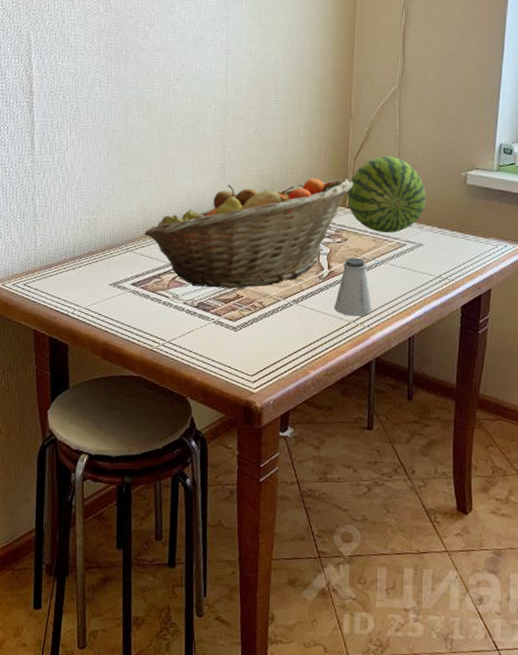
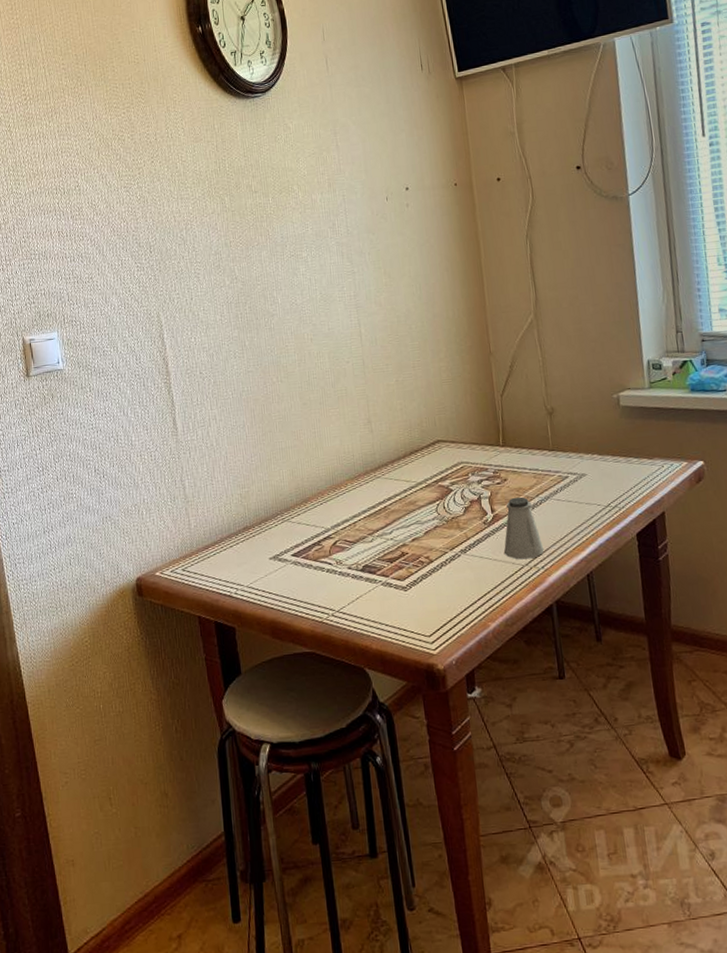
fruit basket: present [144,178,353,289] -> none [298,416,504,549]
fruit: present [347,155,426,233] -> none [499,387,582,468]

